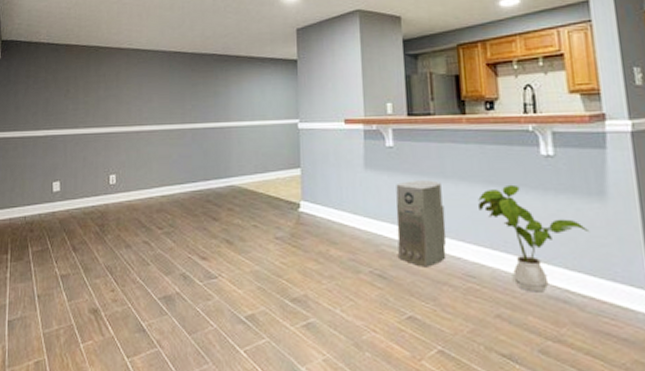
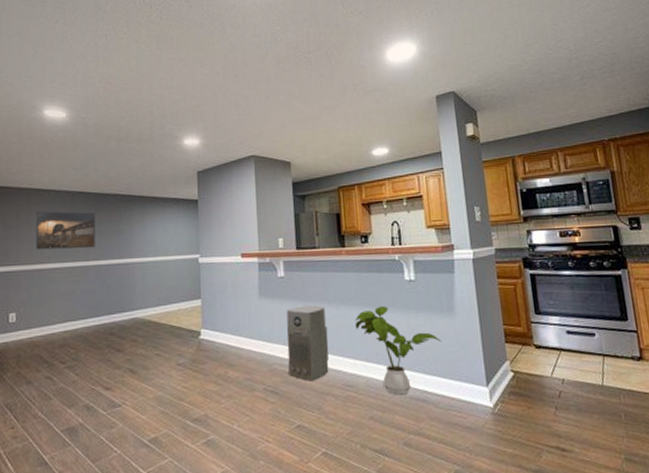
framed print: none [134,71,192,111] -> present [35,210,95,250]

